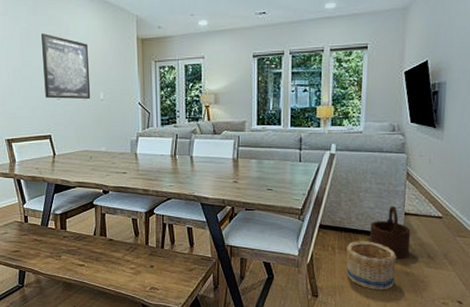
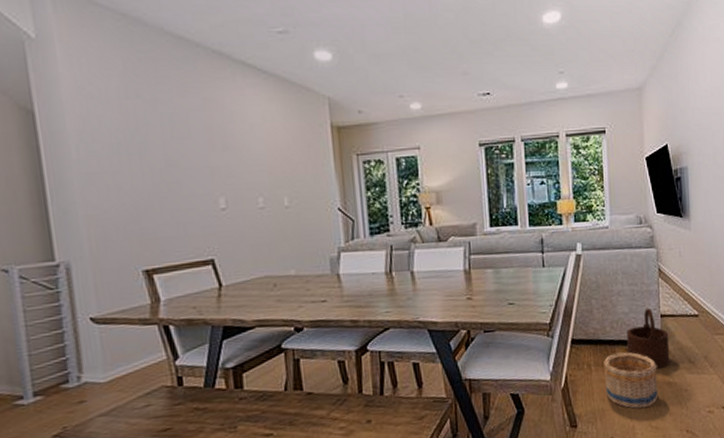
wall art: present [41,33,91,100] -> none [193,122,271,210]

